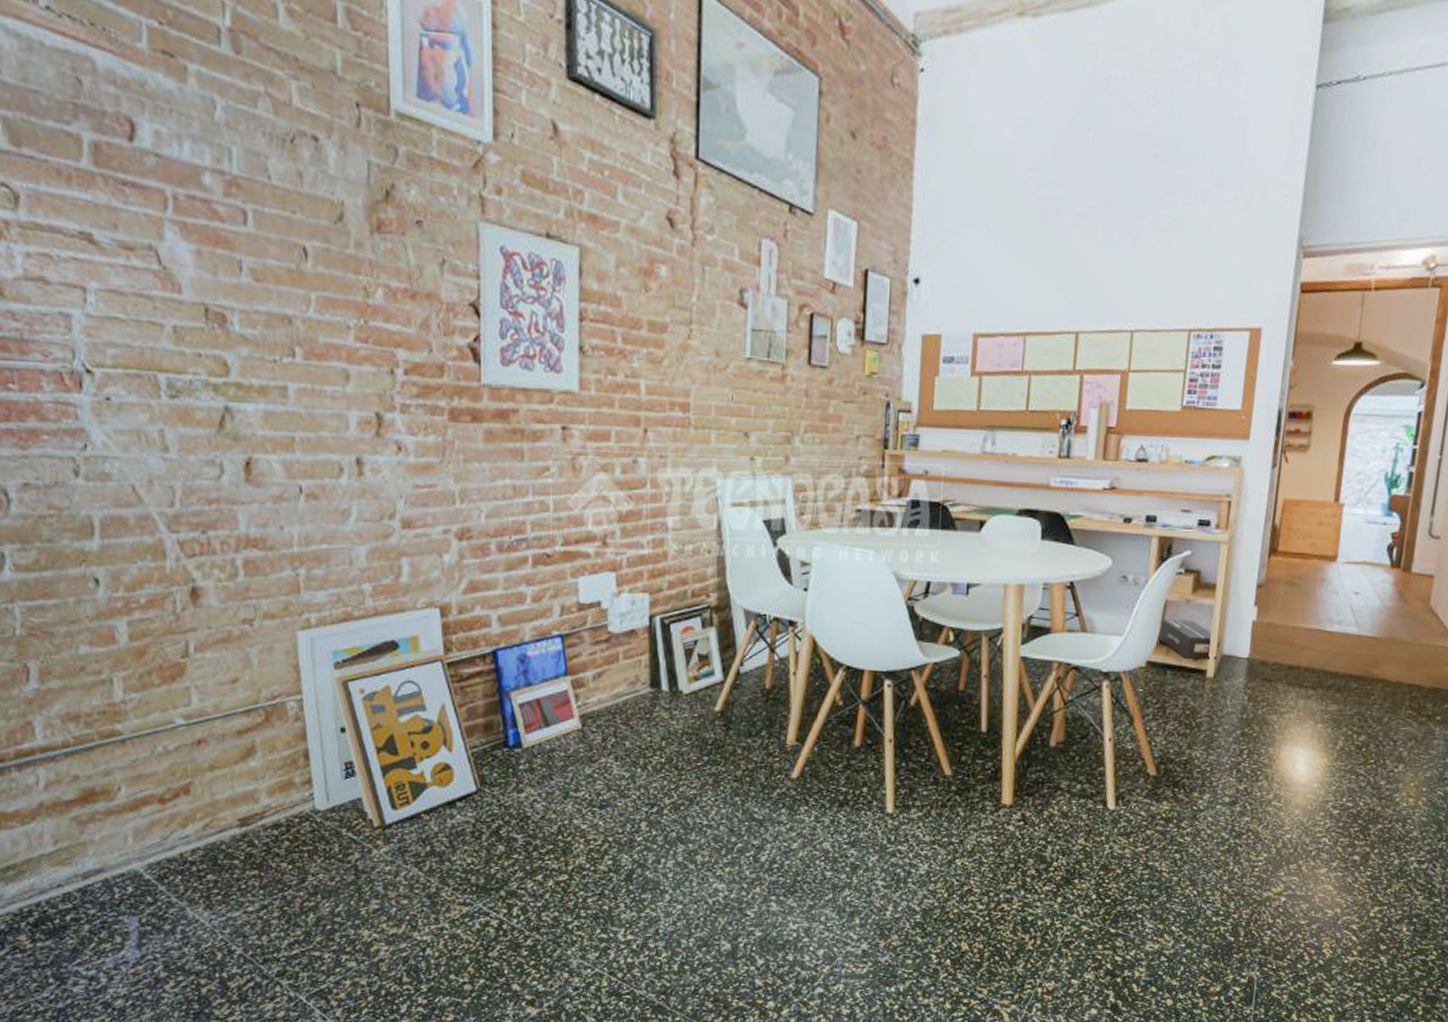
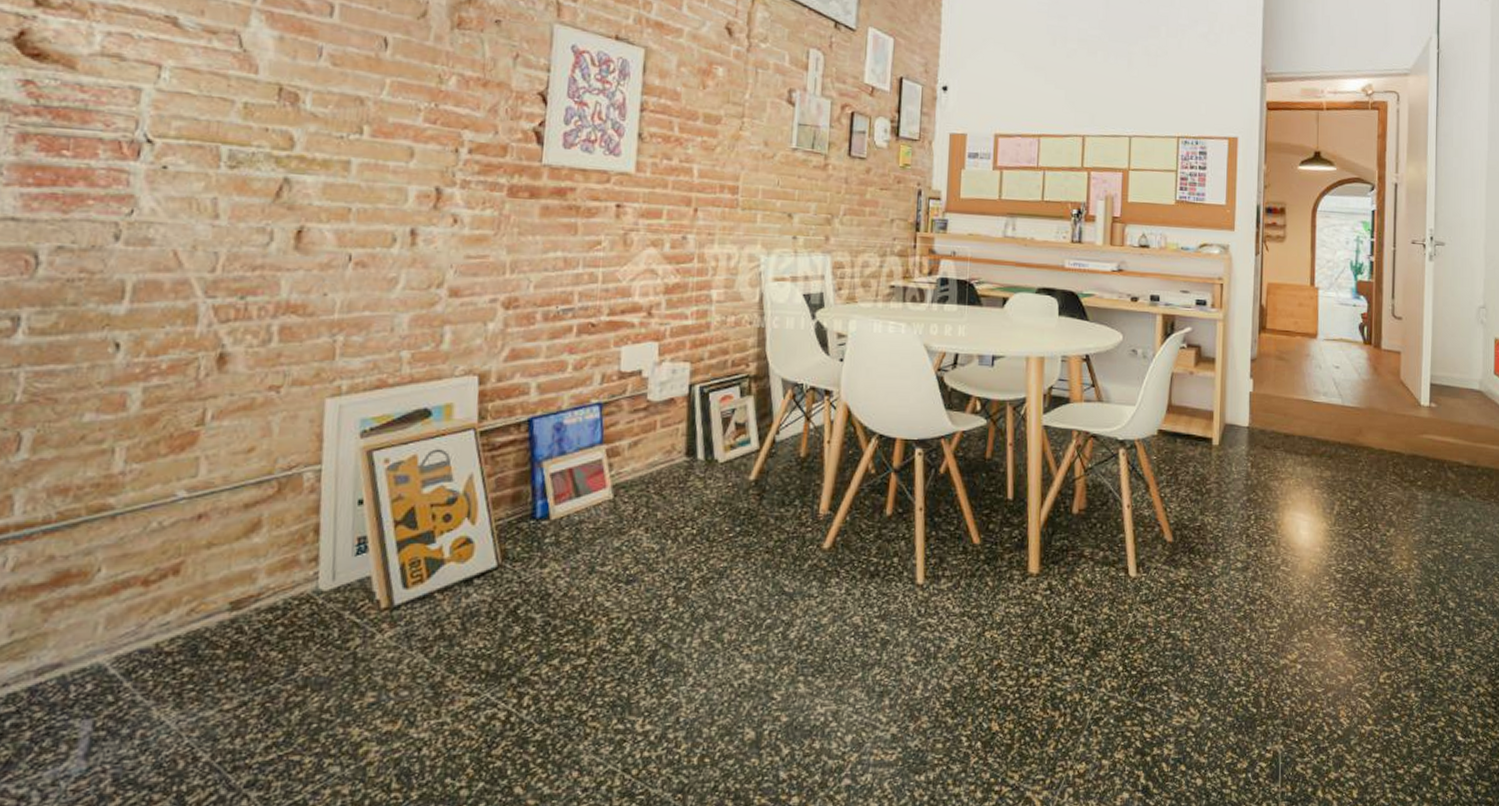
box: present [1158,619,1222,661] -> none [1167,390,1223,430]

